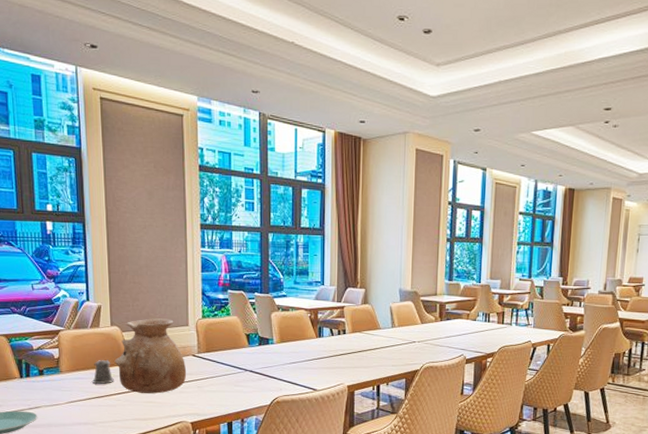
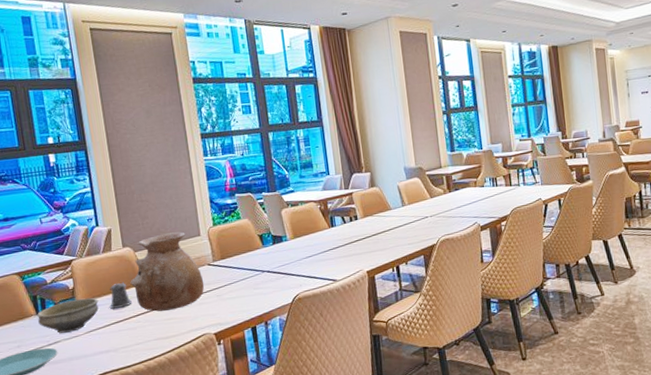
bowl: none [21,369,82,400] -> present [37,297,99,333]

